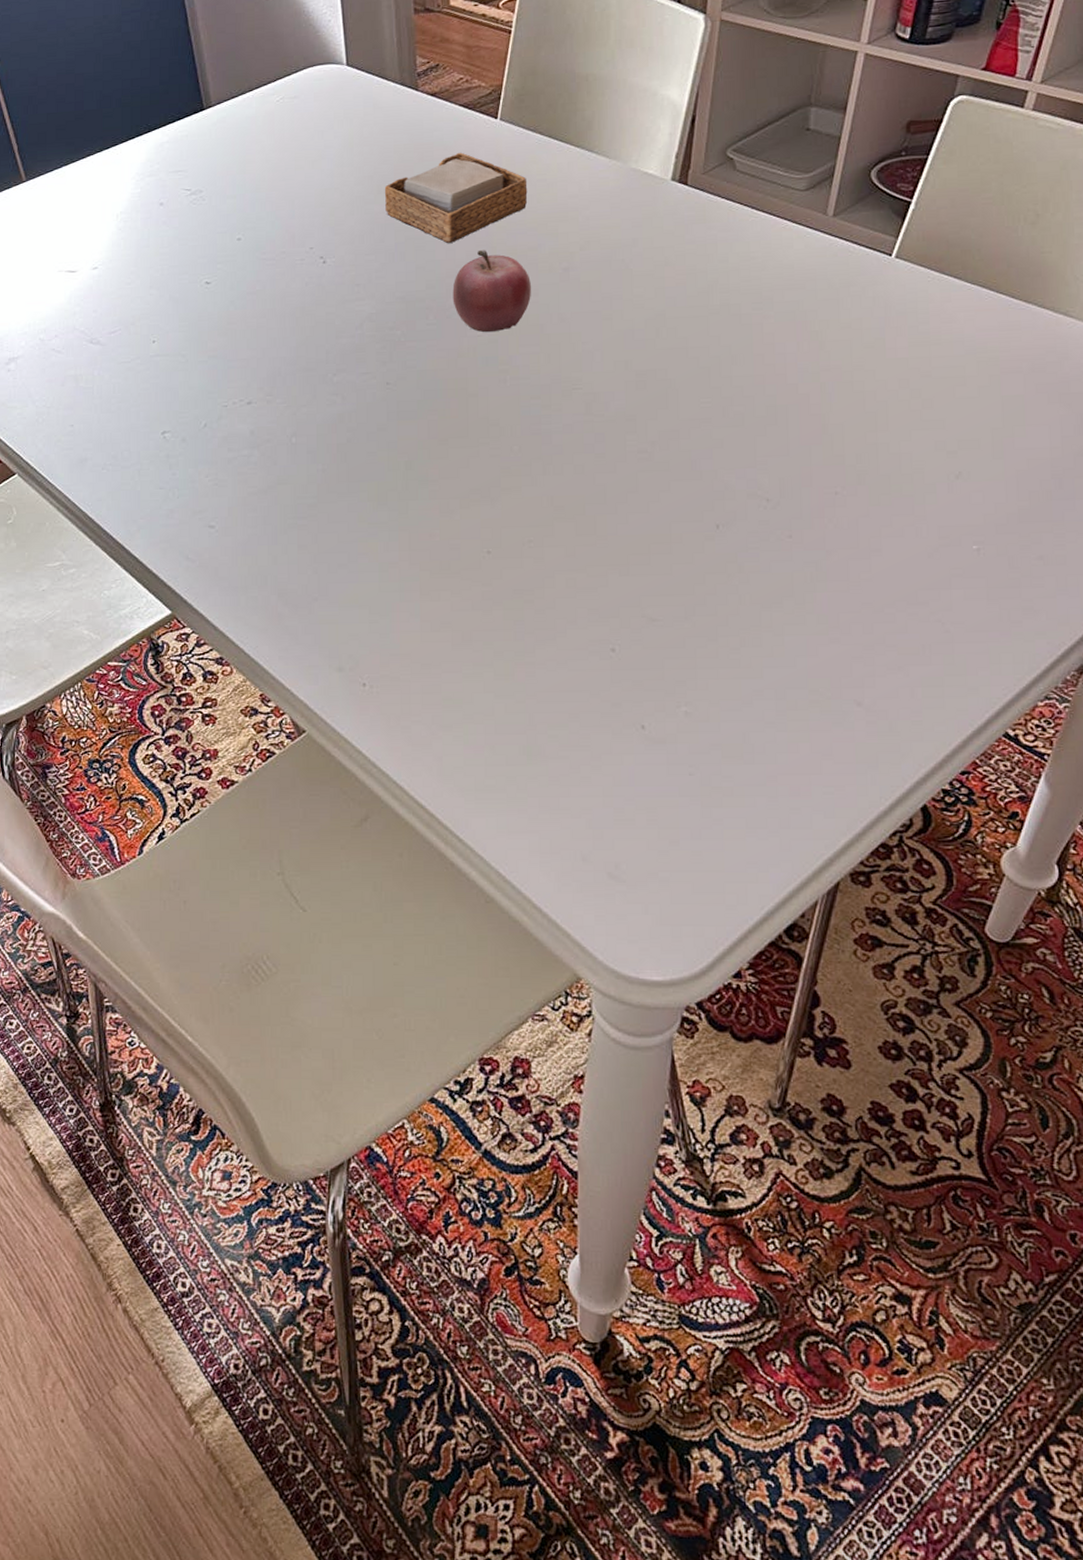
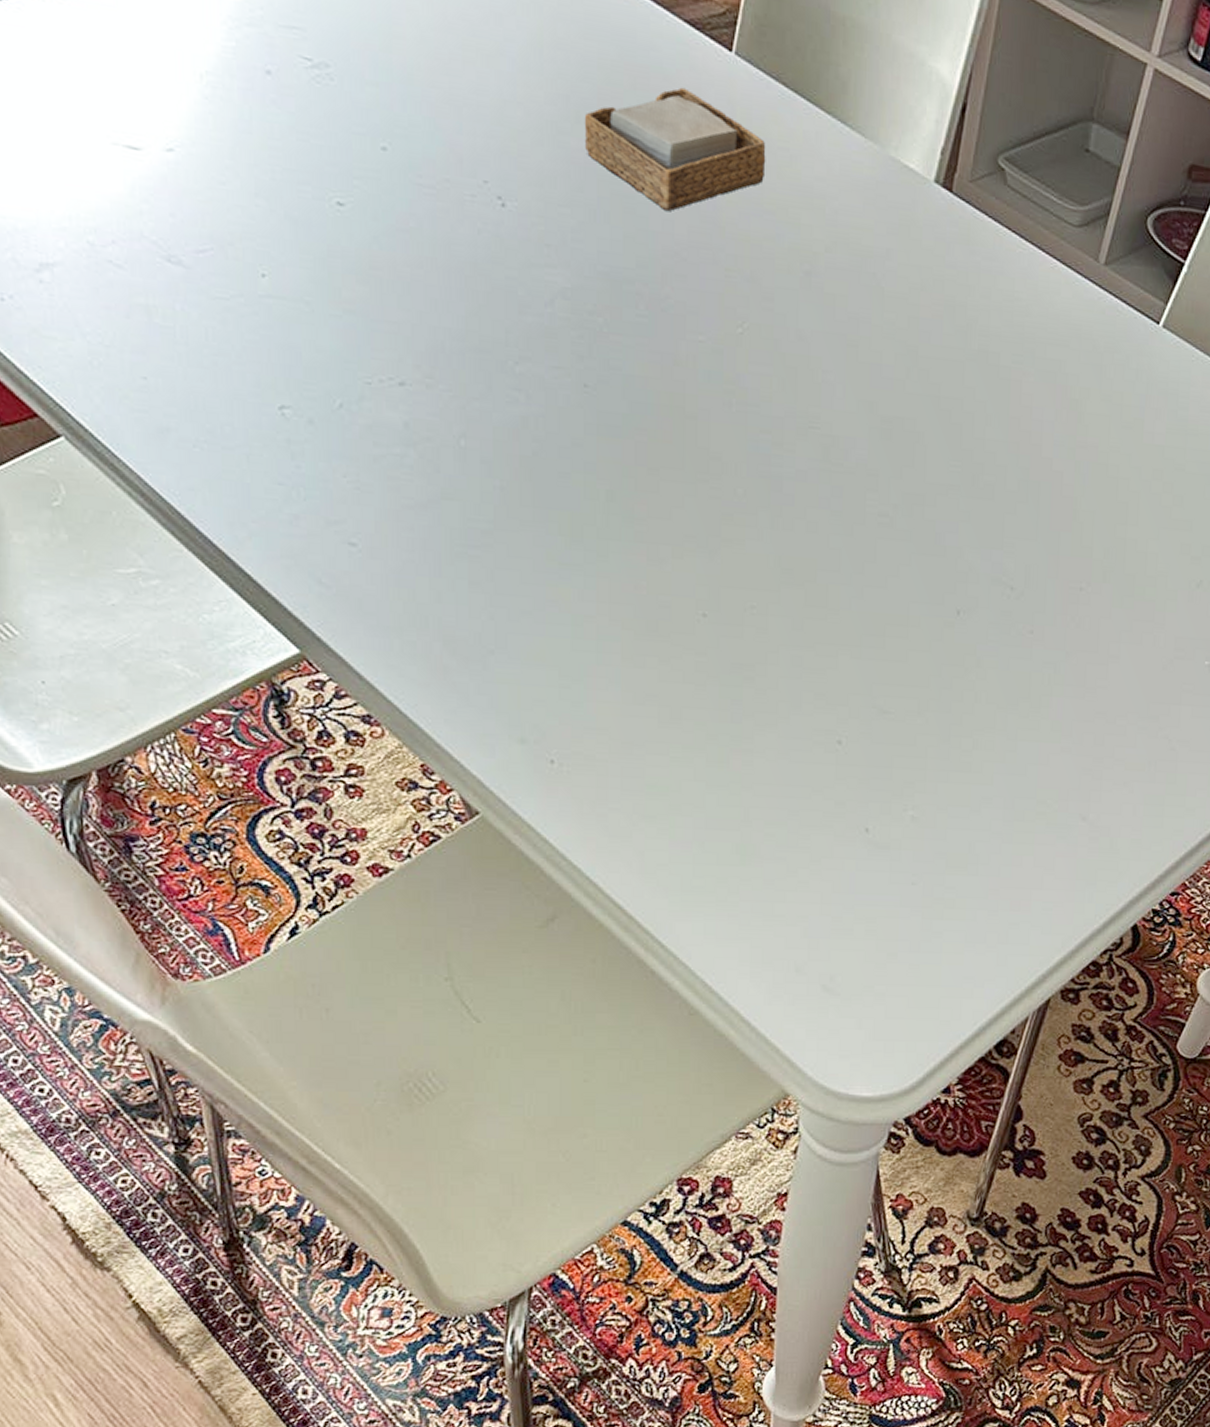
fruit: present [452,249,531,333] -> none [669,227,765,340]

